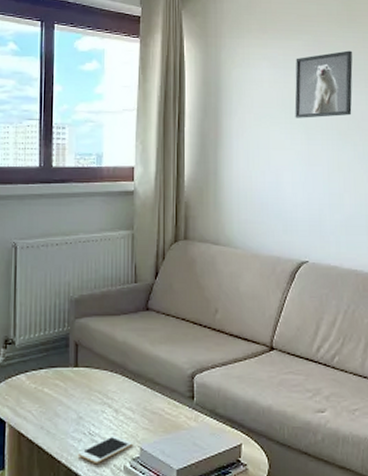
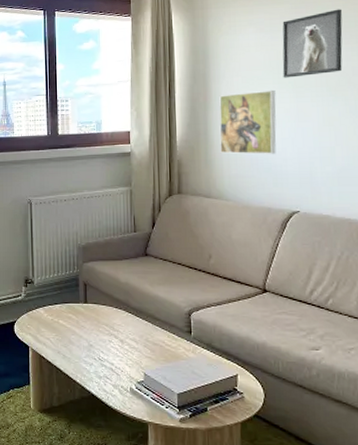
cell phone: present [77,436,132,465] -> none [90,362,137,385]
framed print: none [230,129,288,199] -> present [219,89,276,155]

